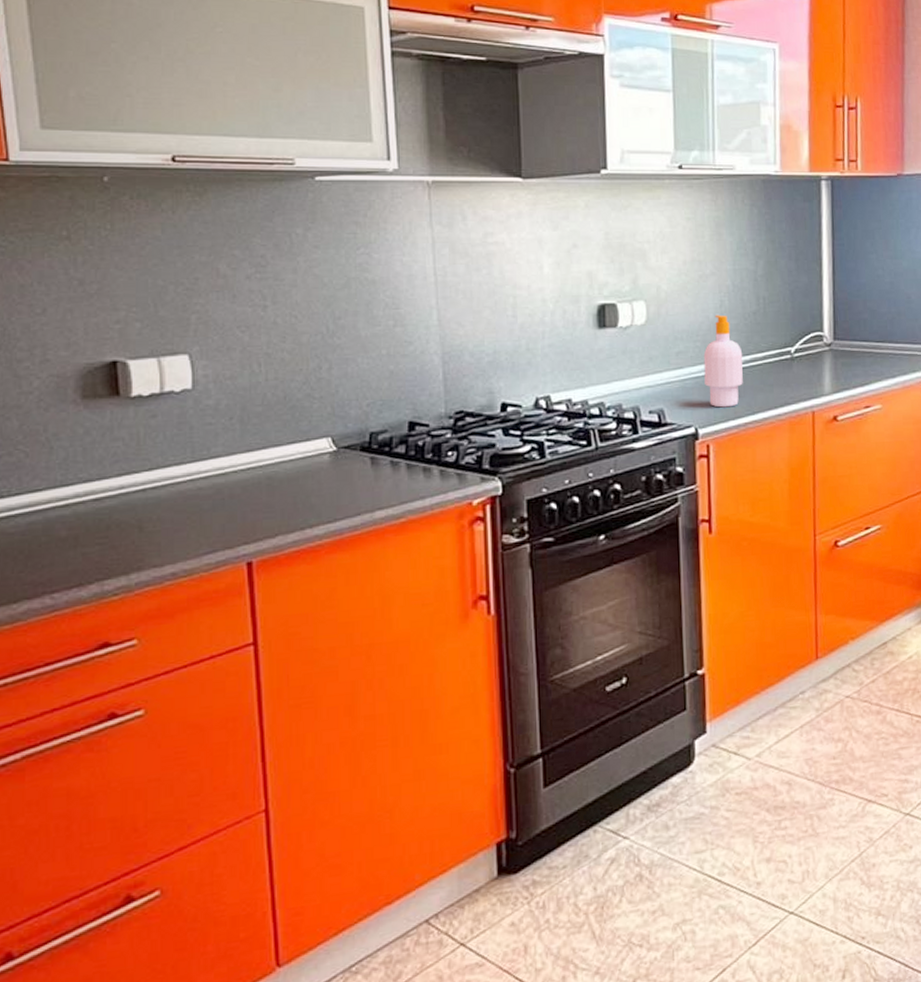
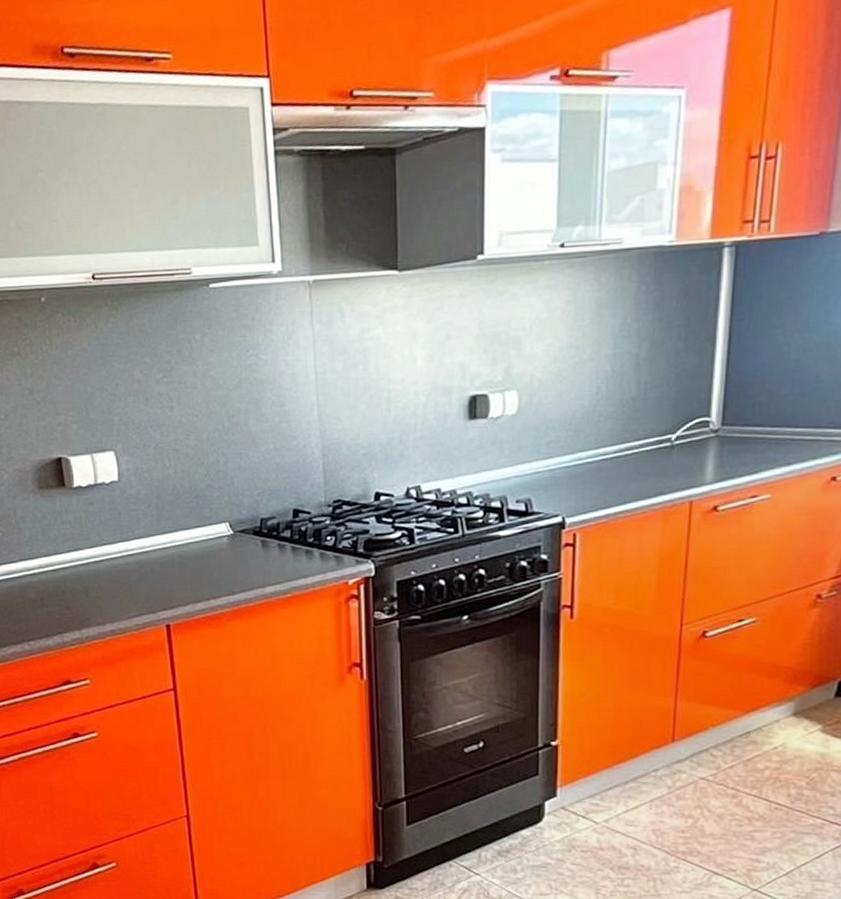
soap bottle: present [703,315,743,408] -> none [575,402,618,497]

